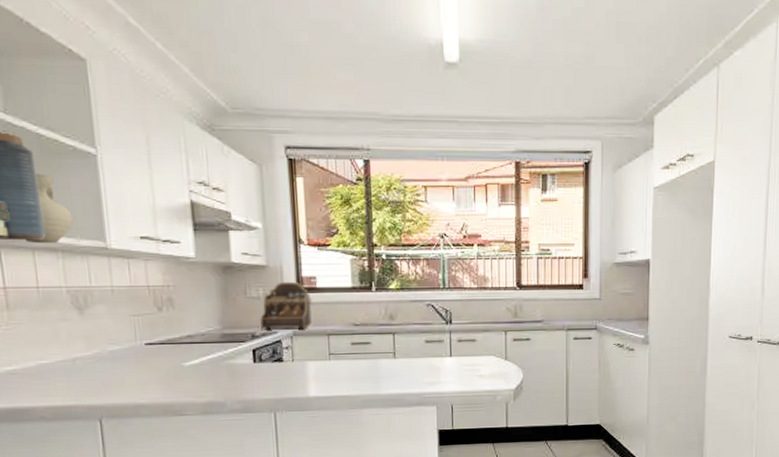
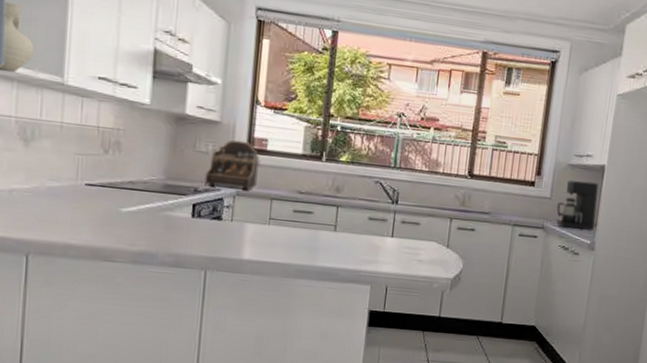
coffee maker: none [607,277,647,327] -> present [556,180,599,230]

